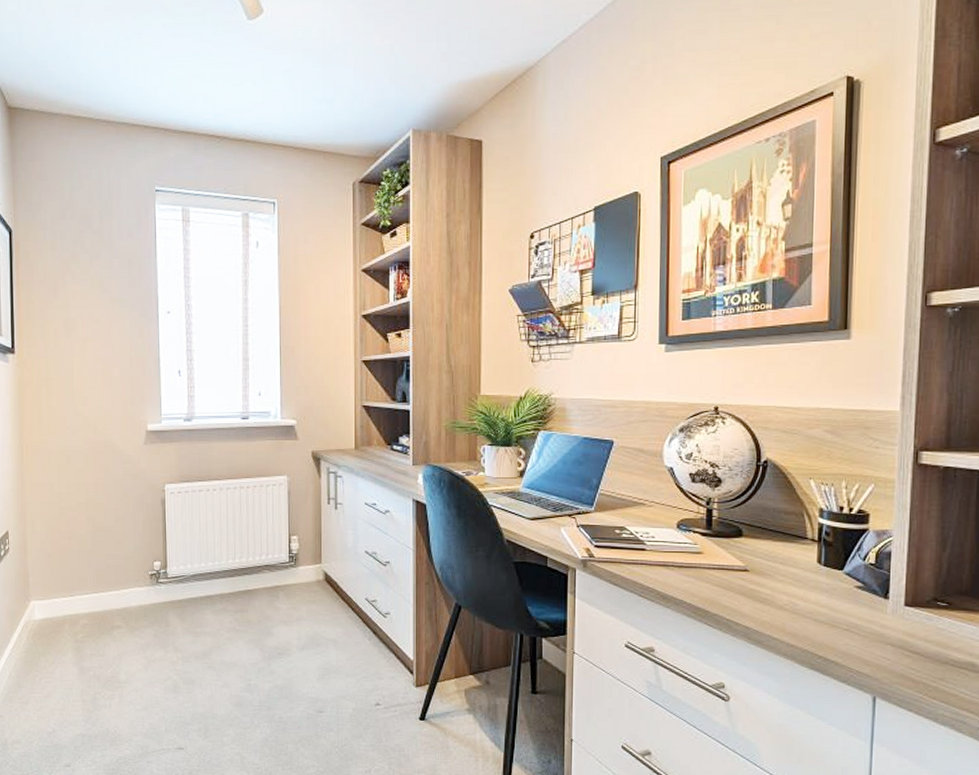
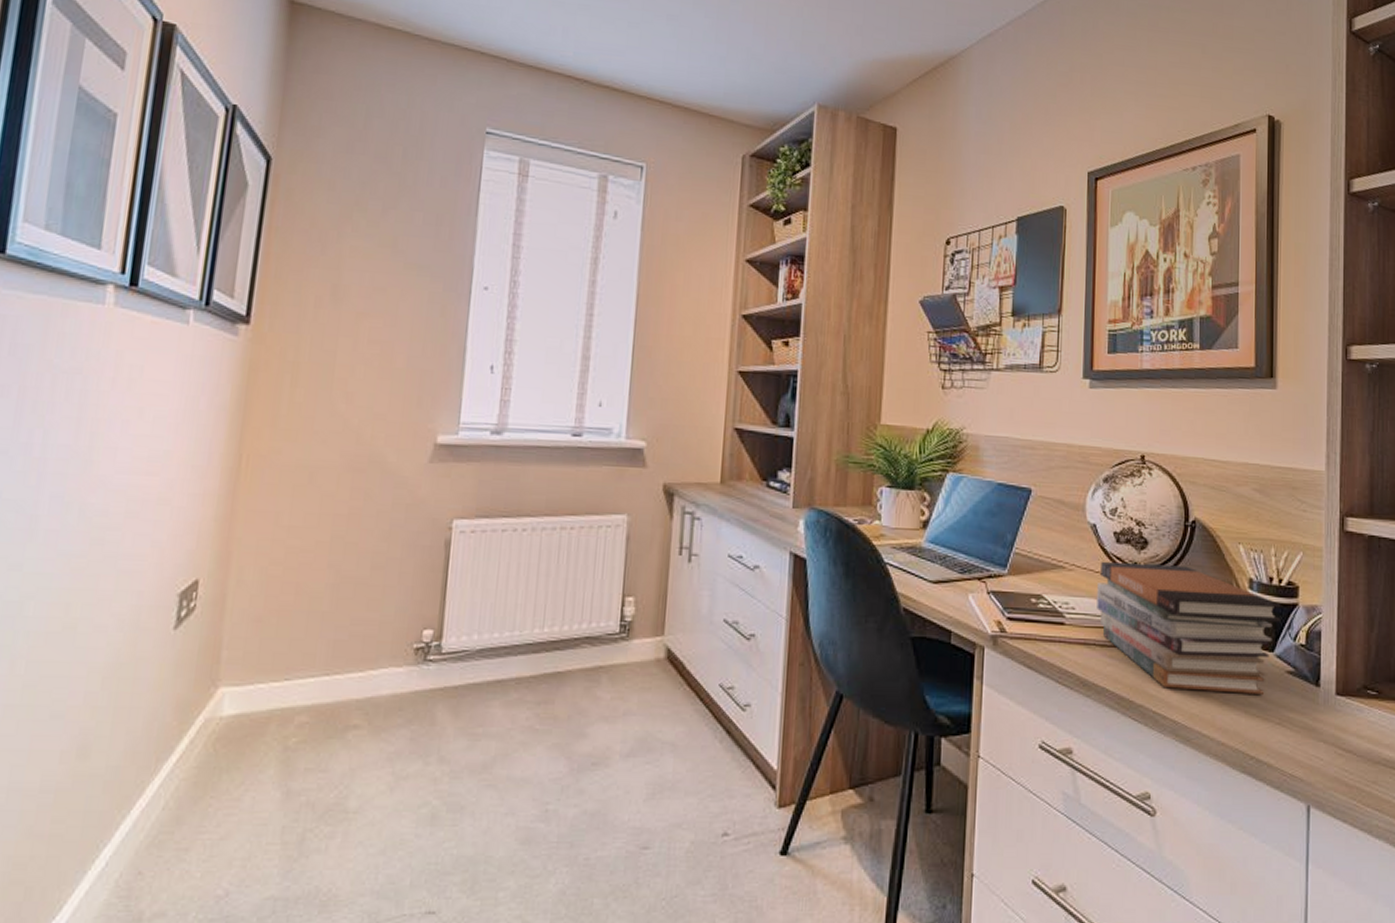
book stack: none [674,498,851,605] -> present [1097,561,1281,694]

